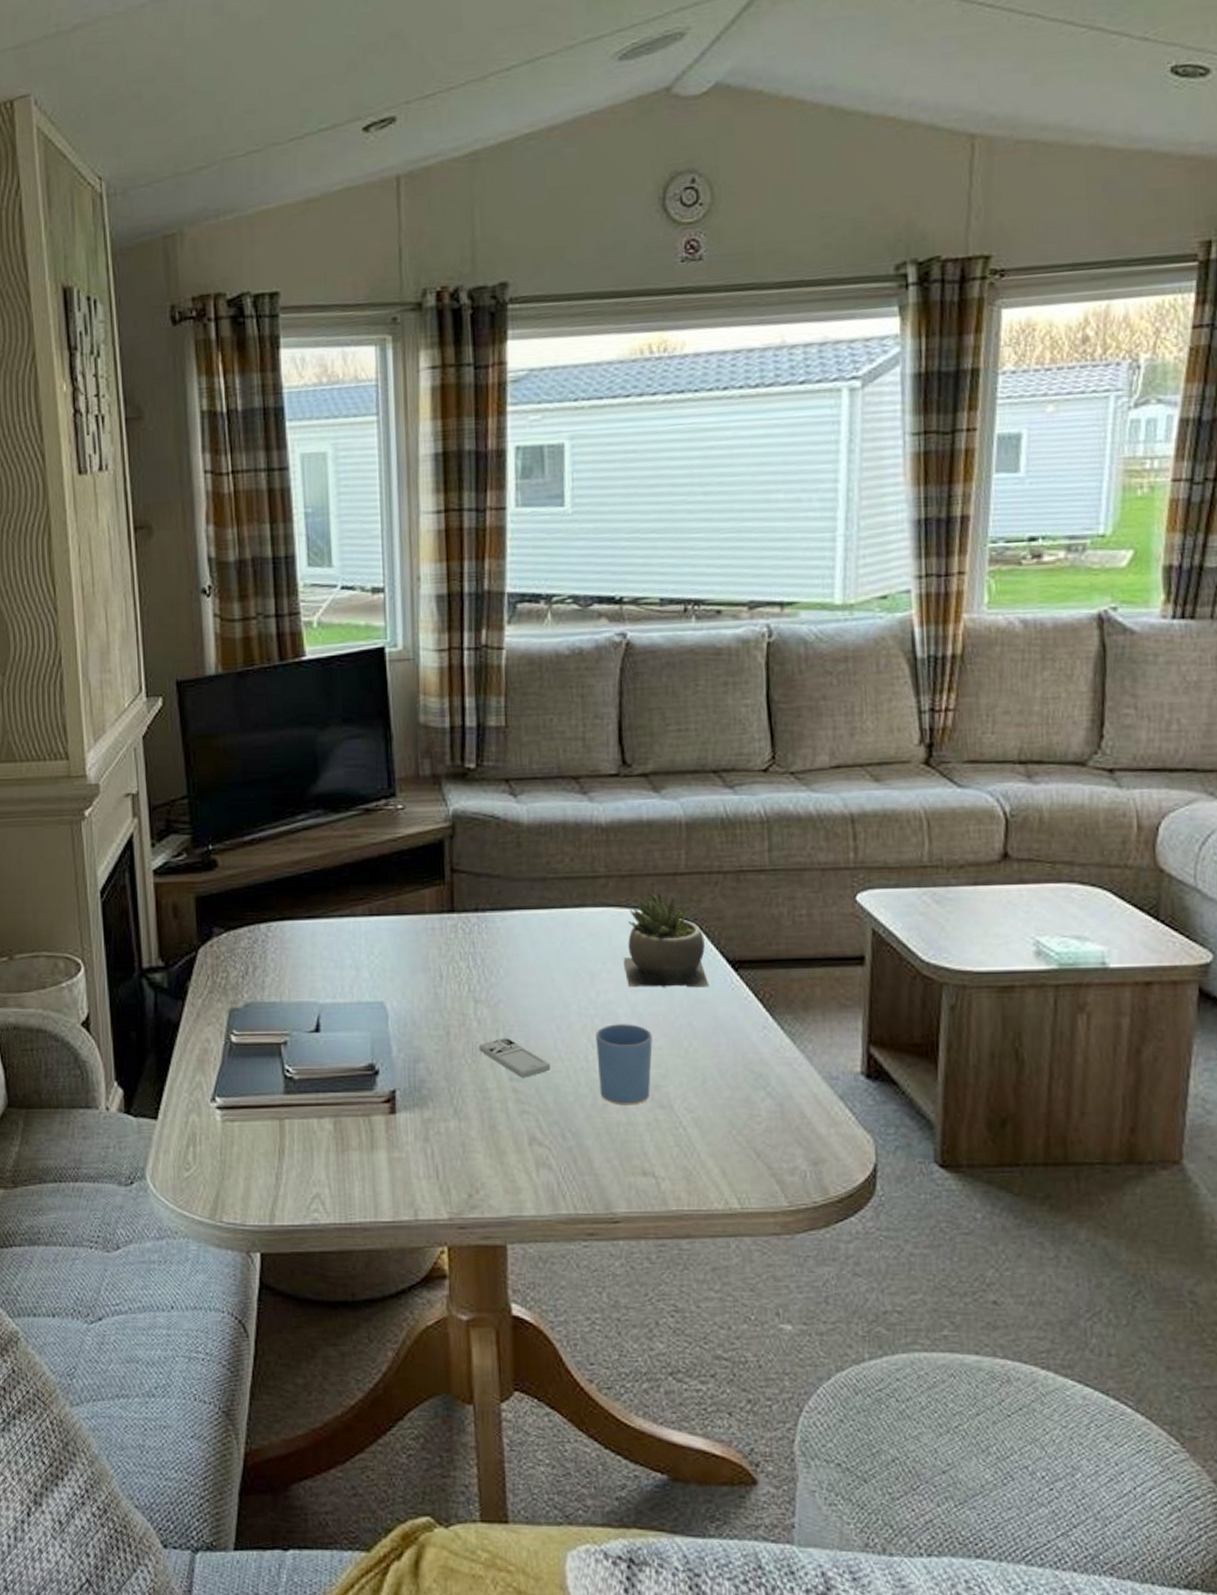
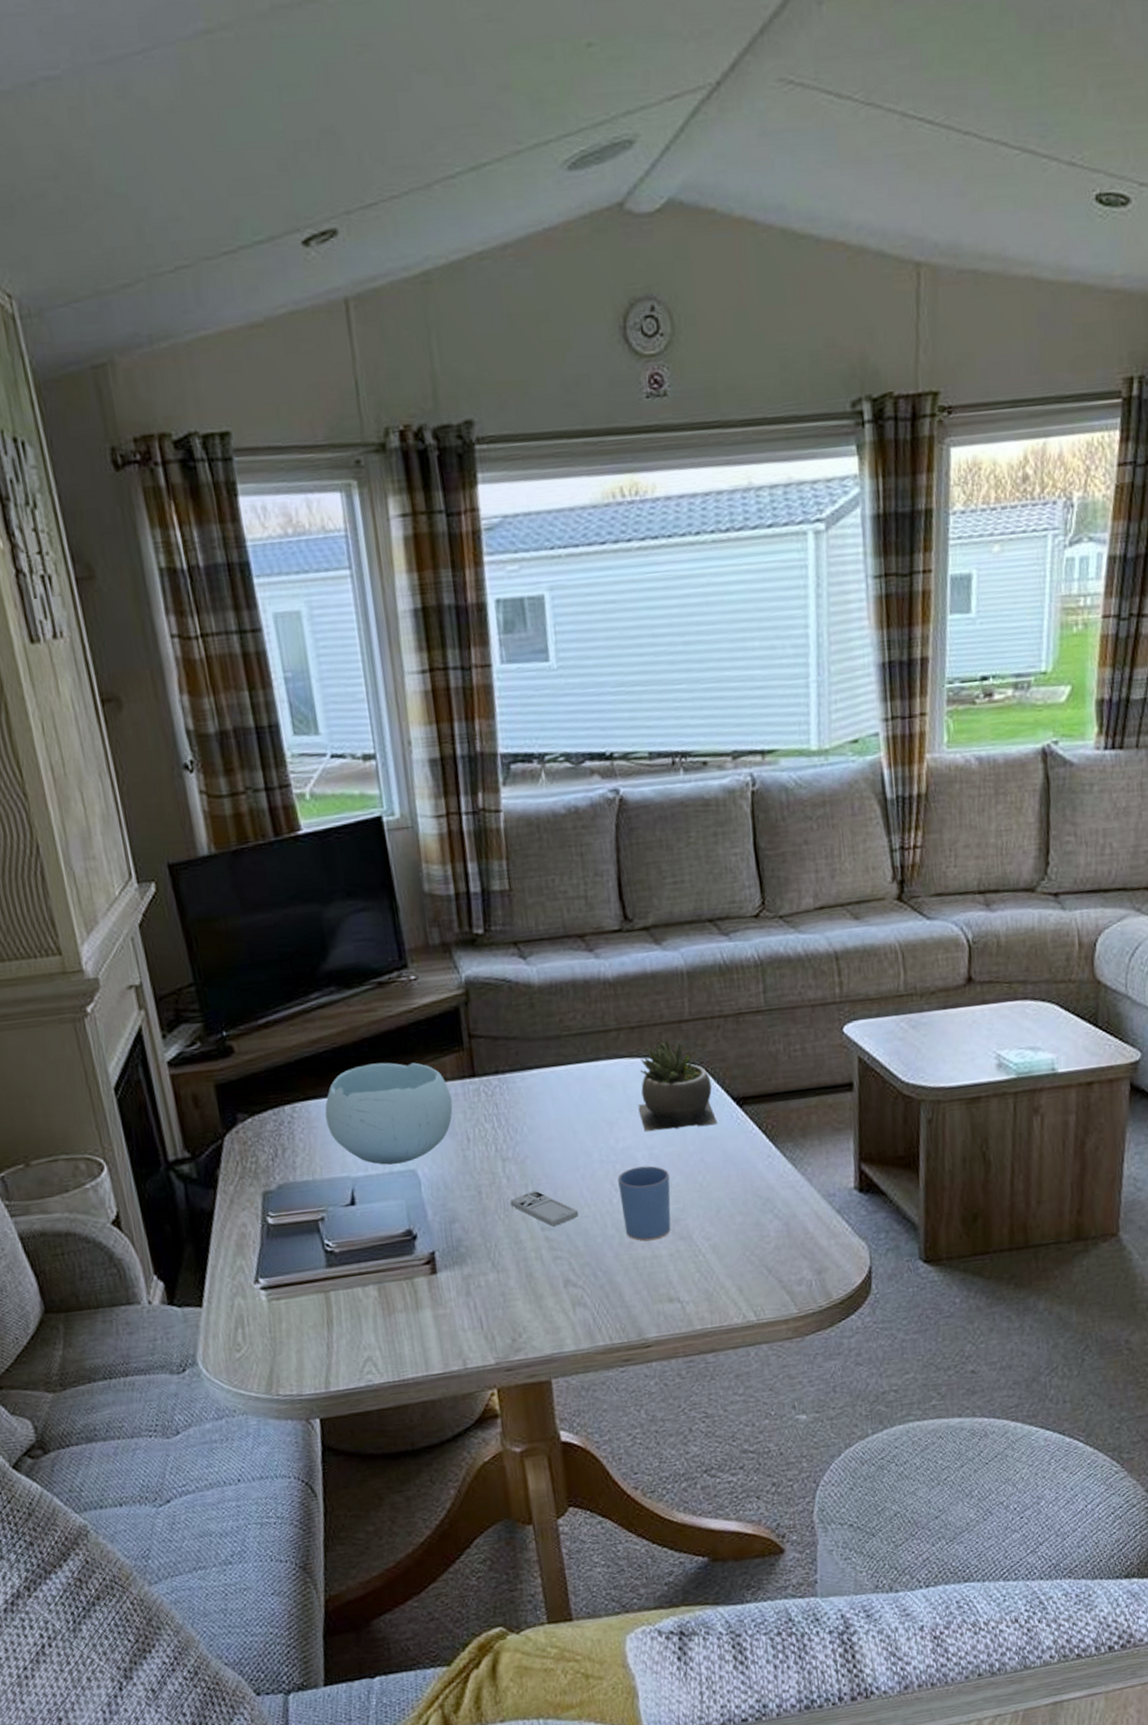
bowl: none [299,889,428,994] -> present [325,1062,453,1165]

